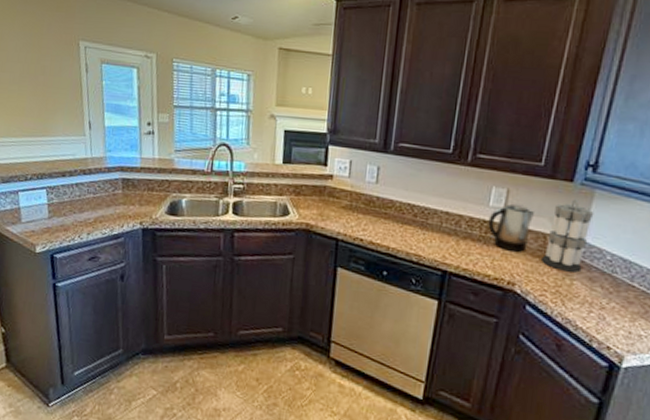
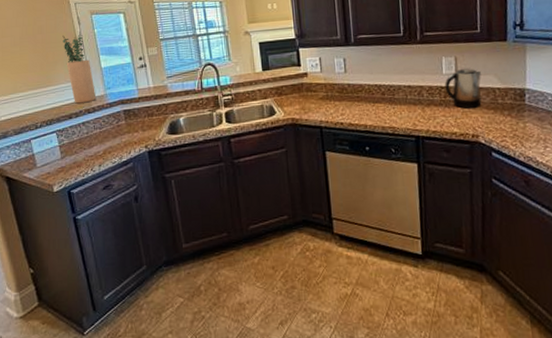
vase: none [66,79,95,163] -> present [62,31,97,104]
spice rack: present [542,199,594,273] -> none [496,54,531,117]

